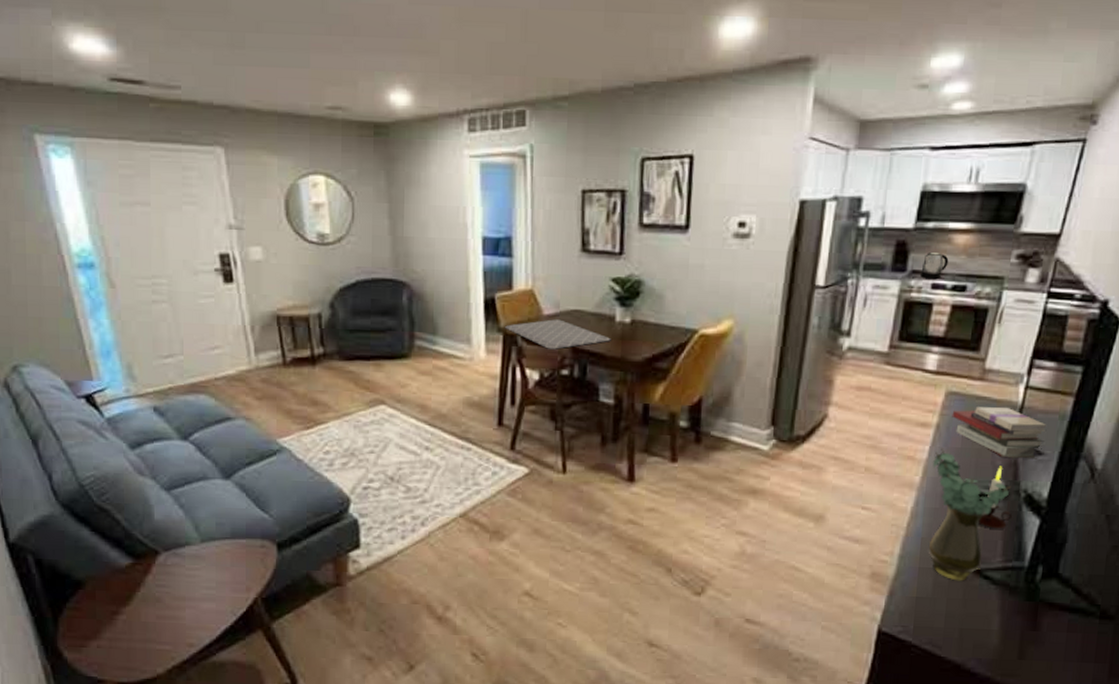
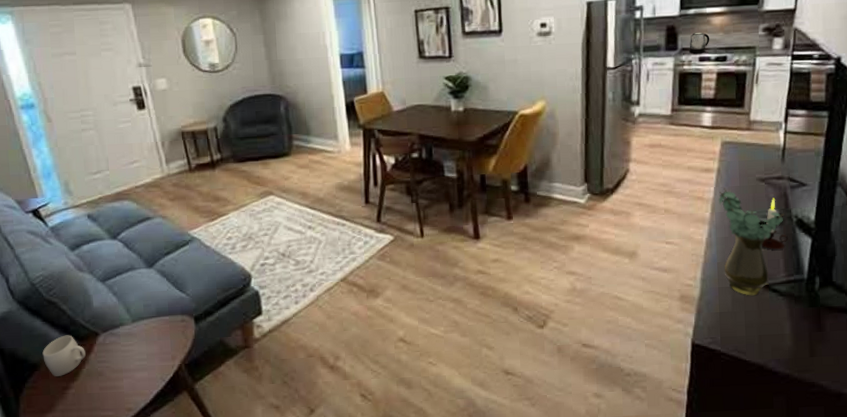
mug: none [89,550,142,598] -> present [42,335,86,377]
placemat: present [504,319,611,349] -> none [363,113,449,138]
books: present [952,407,1047,460] -> none [729,150,806,191]

